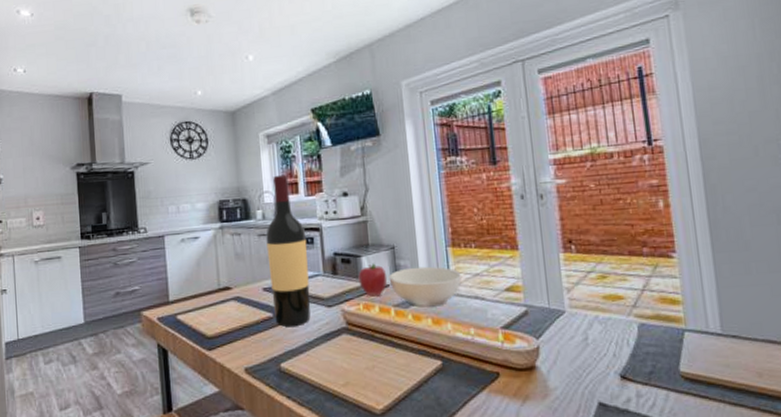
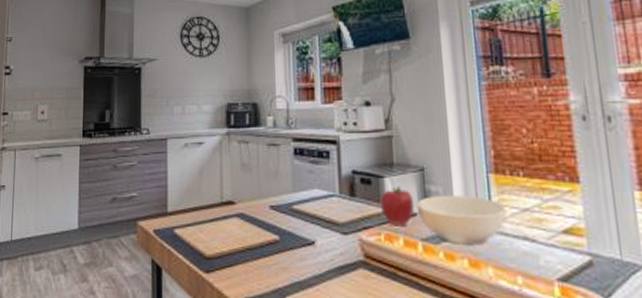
wine bottle: present [266,175,311,327] -> none [276,78,323,253]

